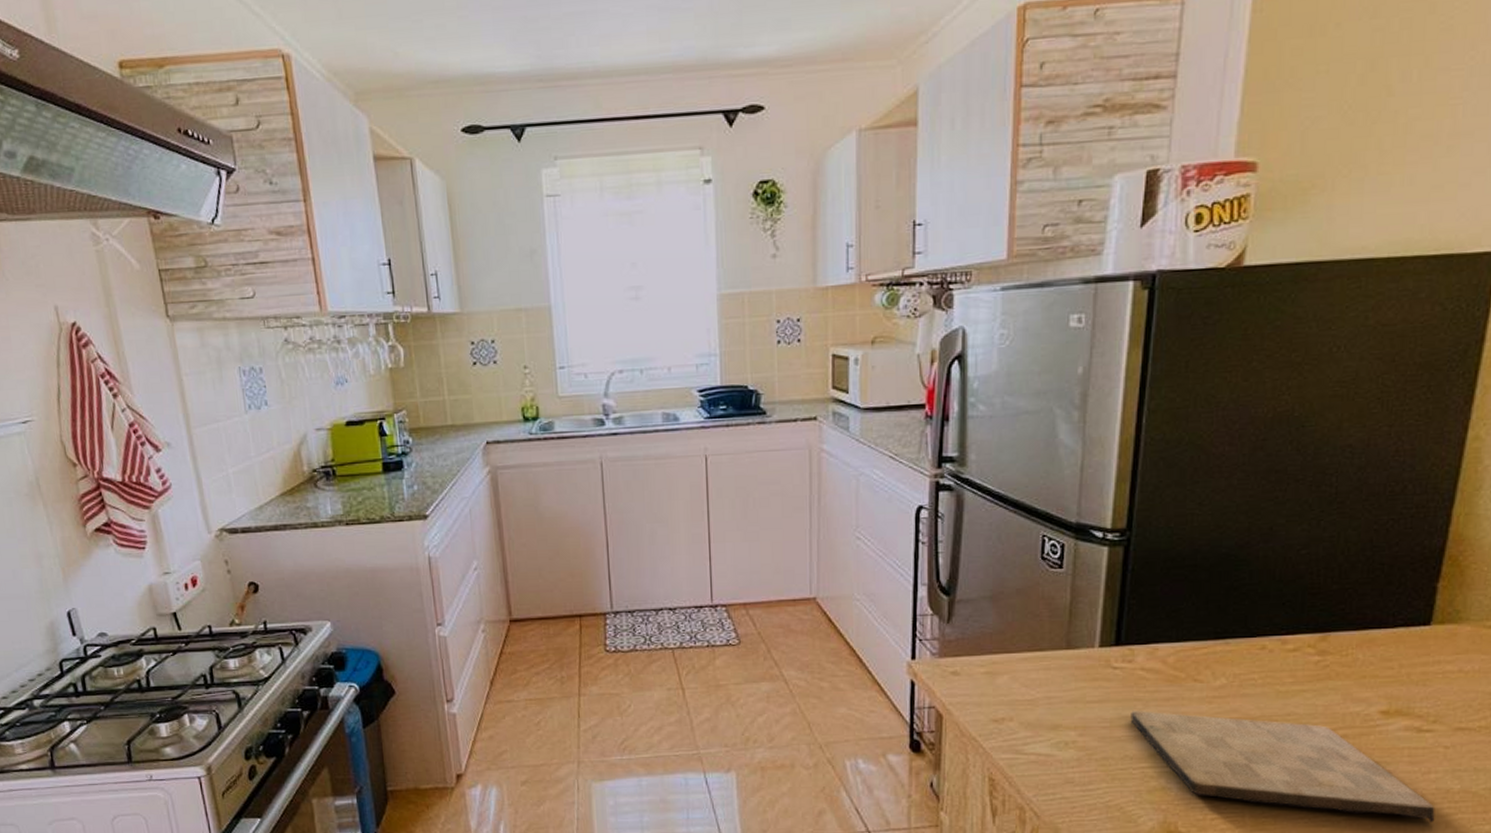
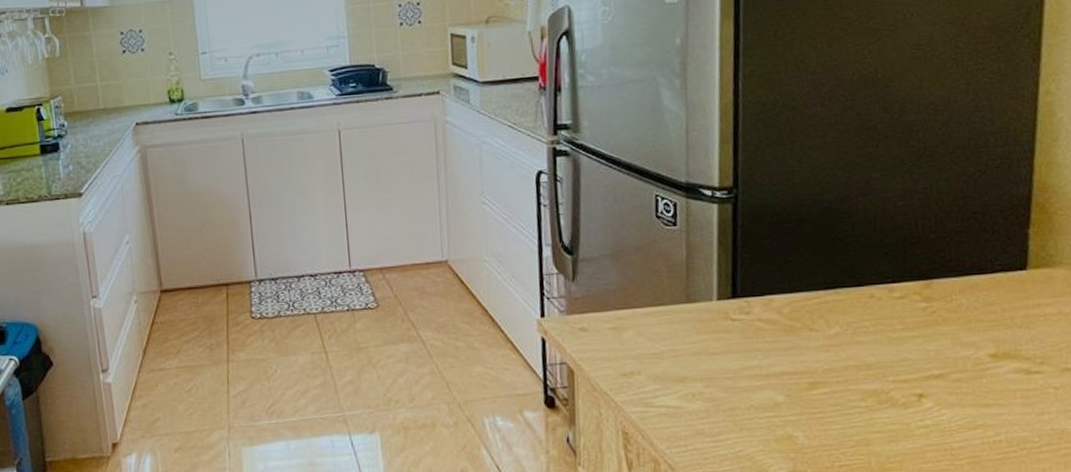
cutting board: present [1130,711,1435,822] -> none [752,361,1054,463]

